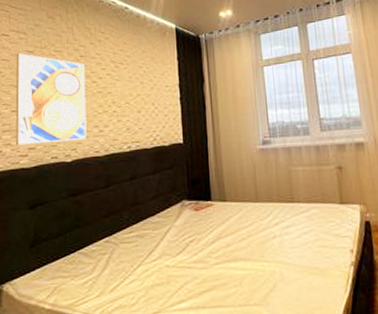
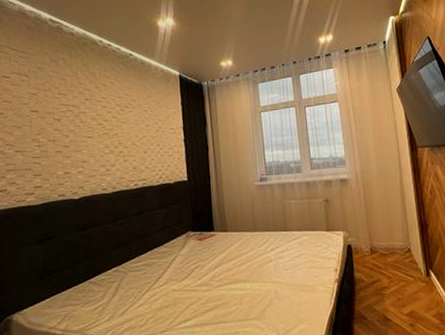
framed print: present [15,53,86,146] -> none [18,95,93,184]

